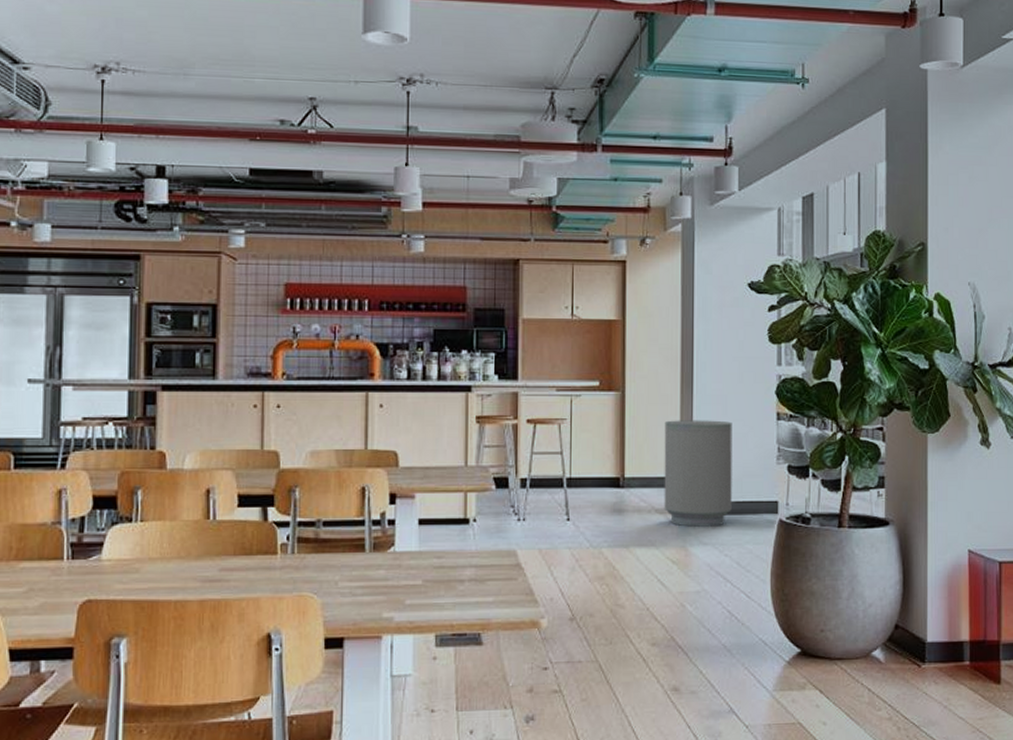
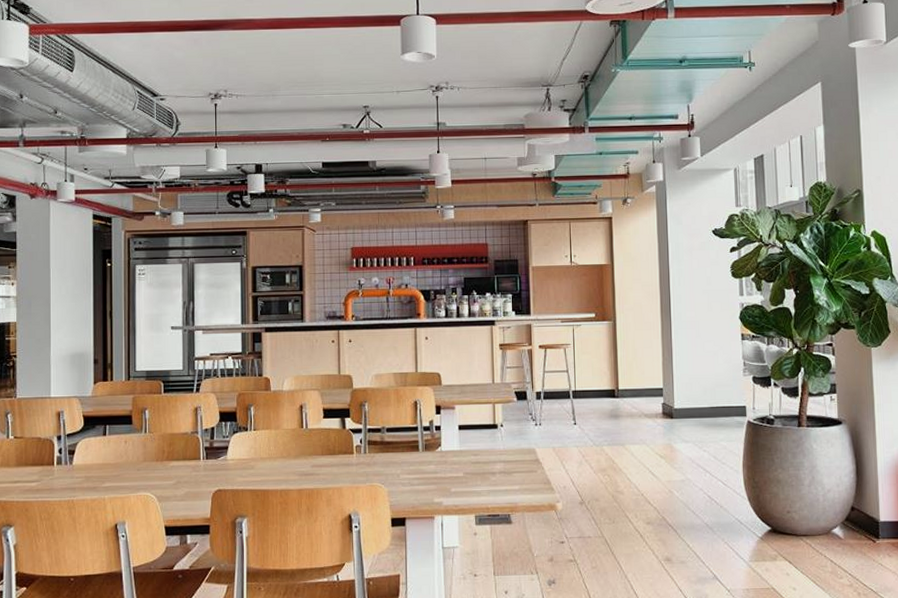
trash can: present [664,420,732,527] -> none [649,341,708,428]

